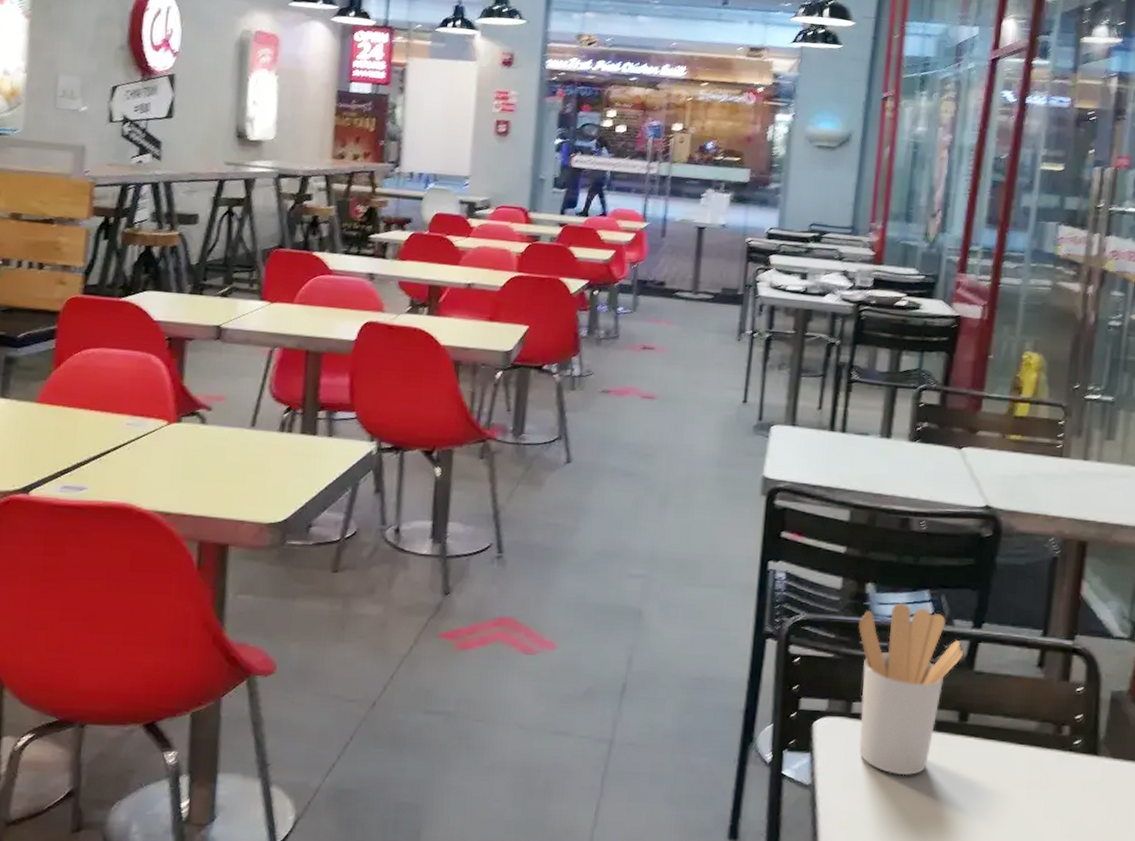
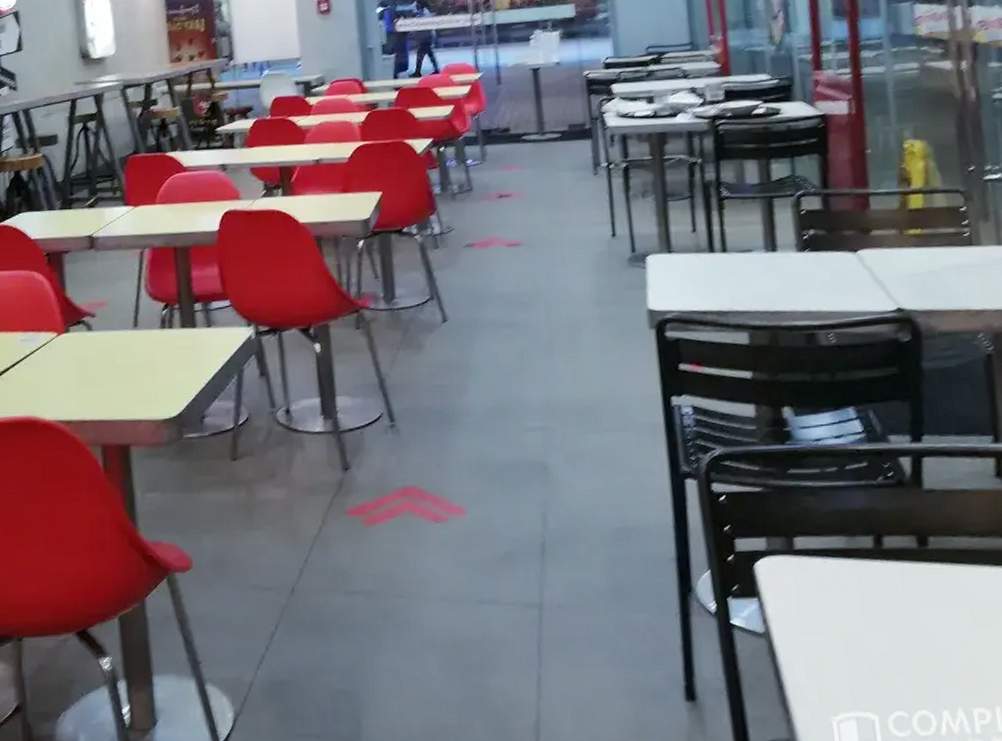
utensil holder: present [858,602,964,776] -> none [782,423,908,614]

